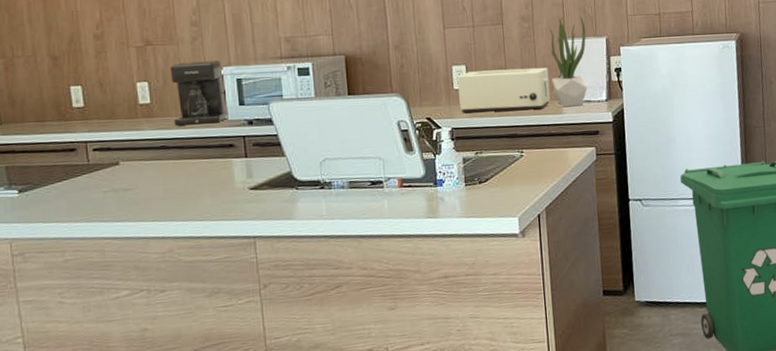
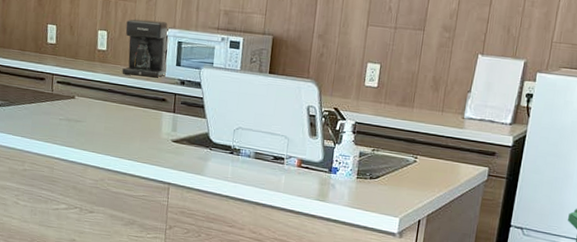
toaster: present [456,67,551,114] -> none [367,71,459,120]
potted plant: present [548,14,587,108] -> none [459,32,506,125]

